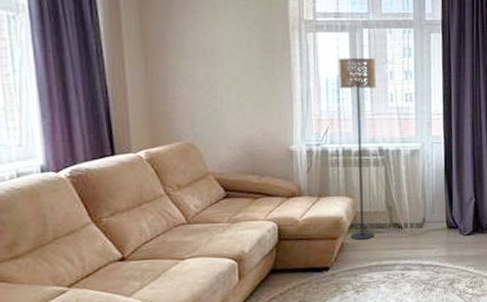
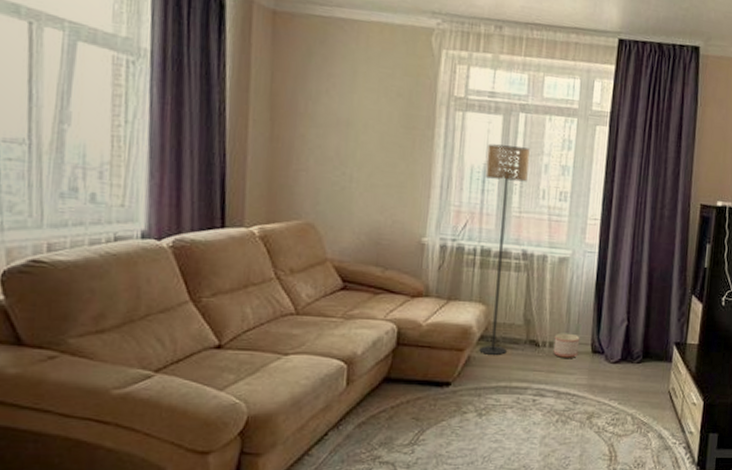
planter: none [414,214,436,236] -> present [553,333,580,358]

